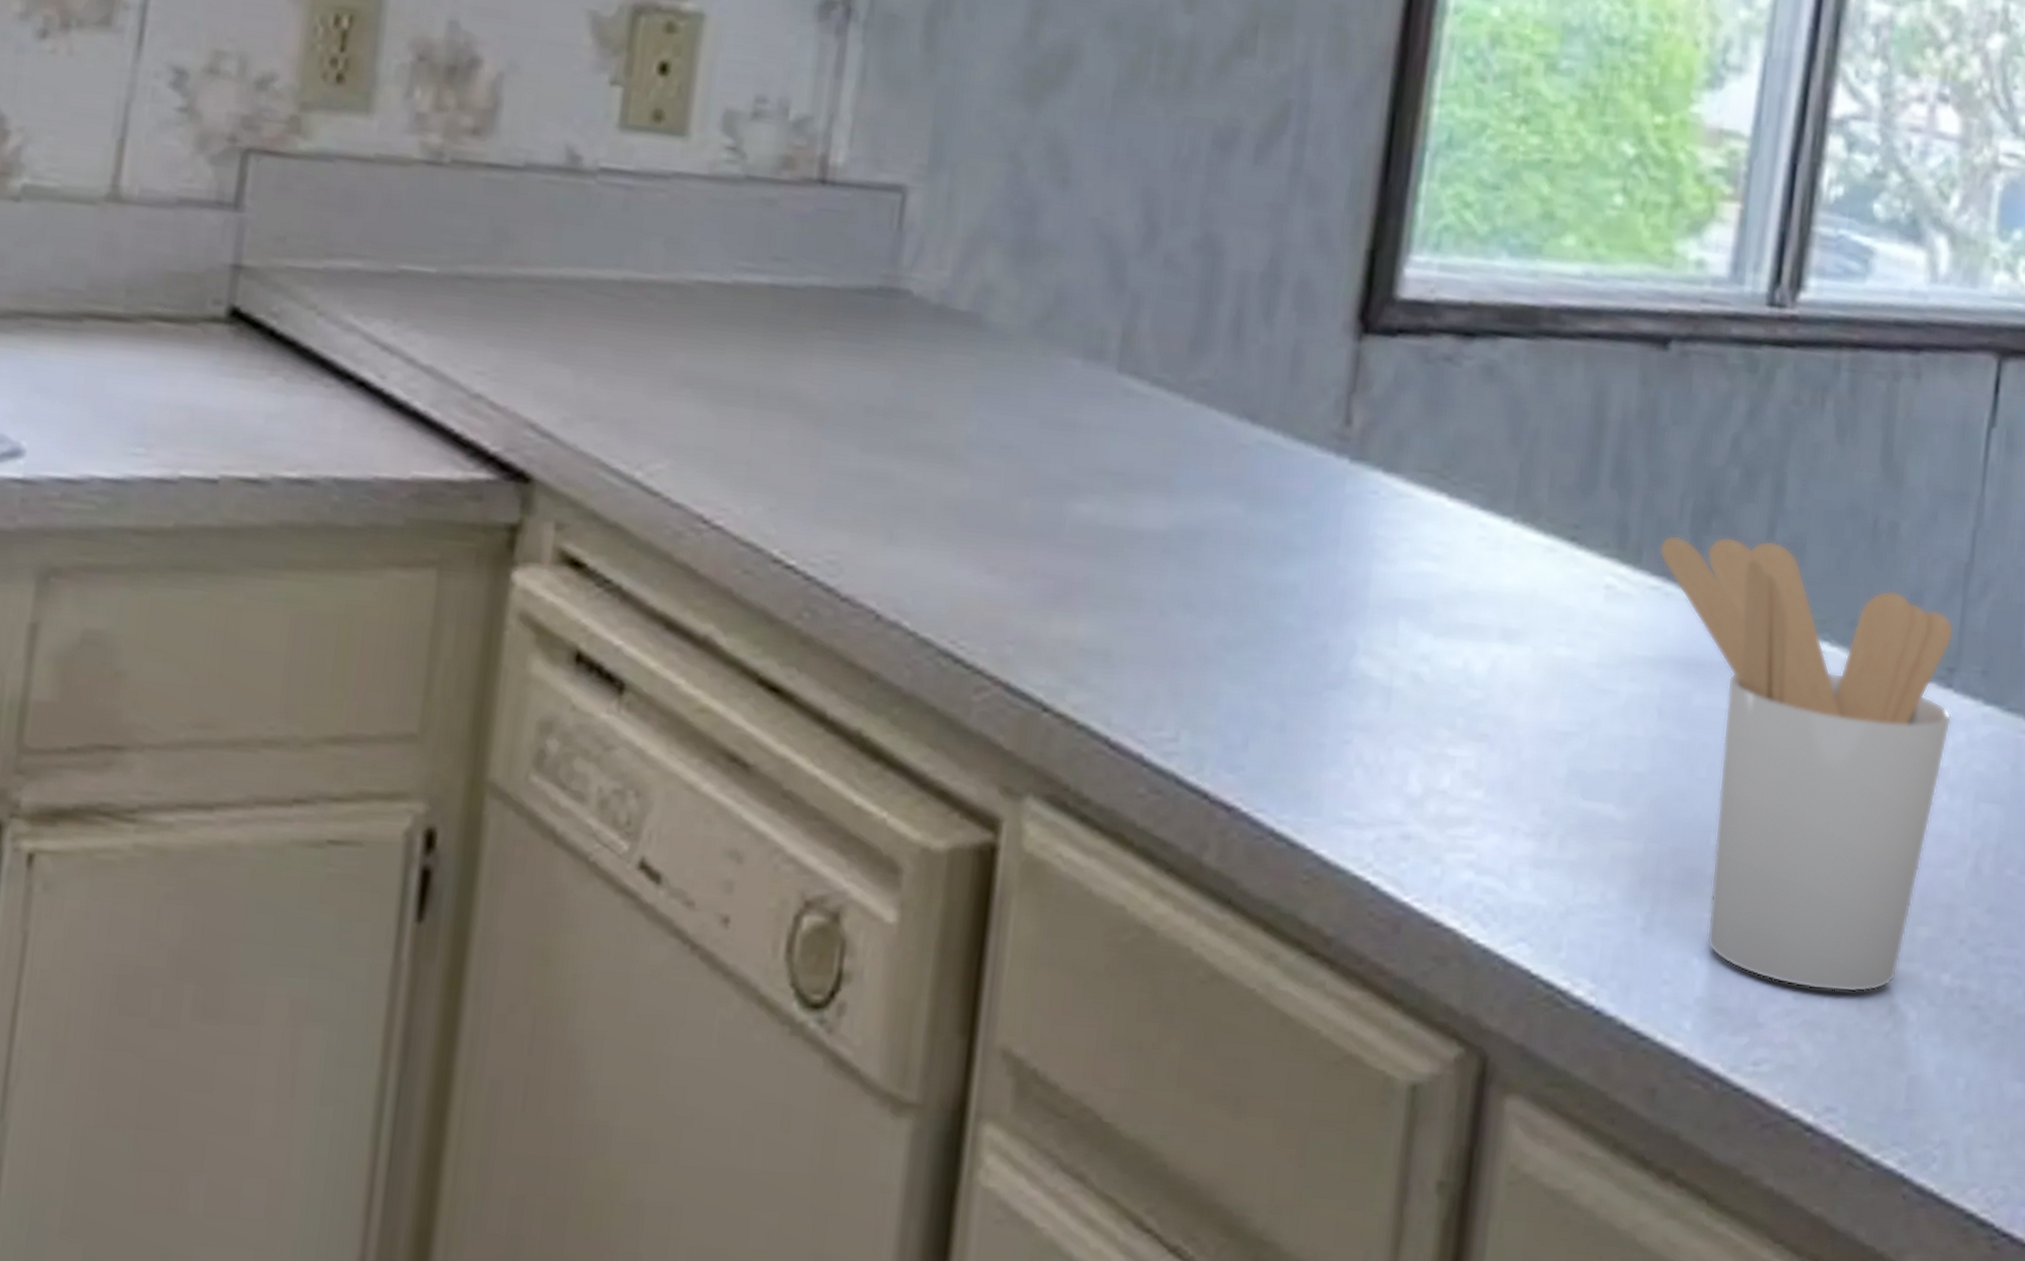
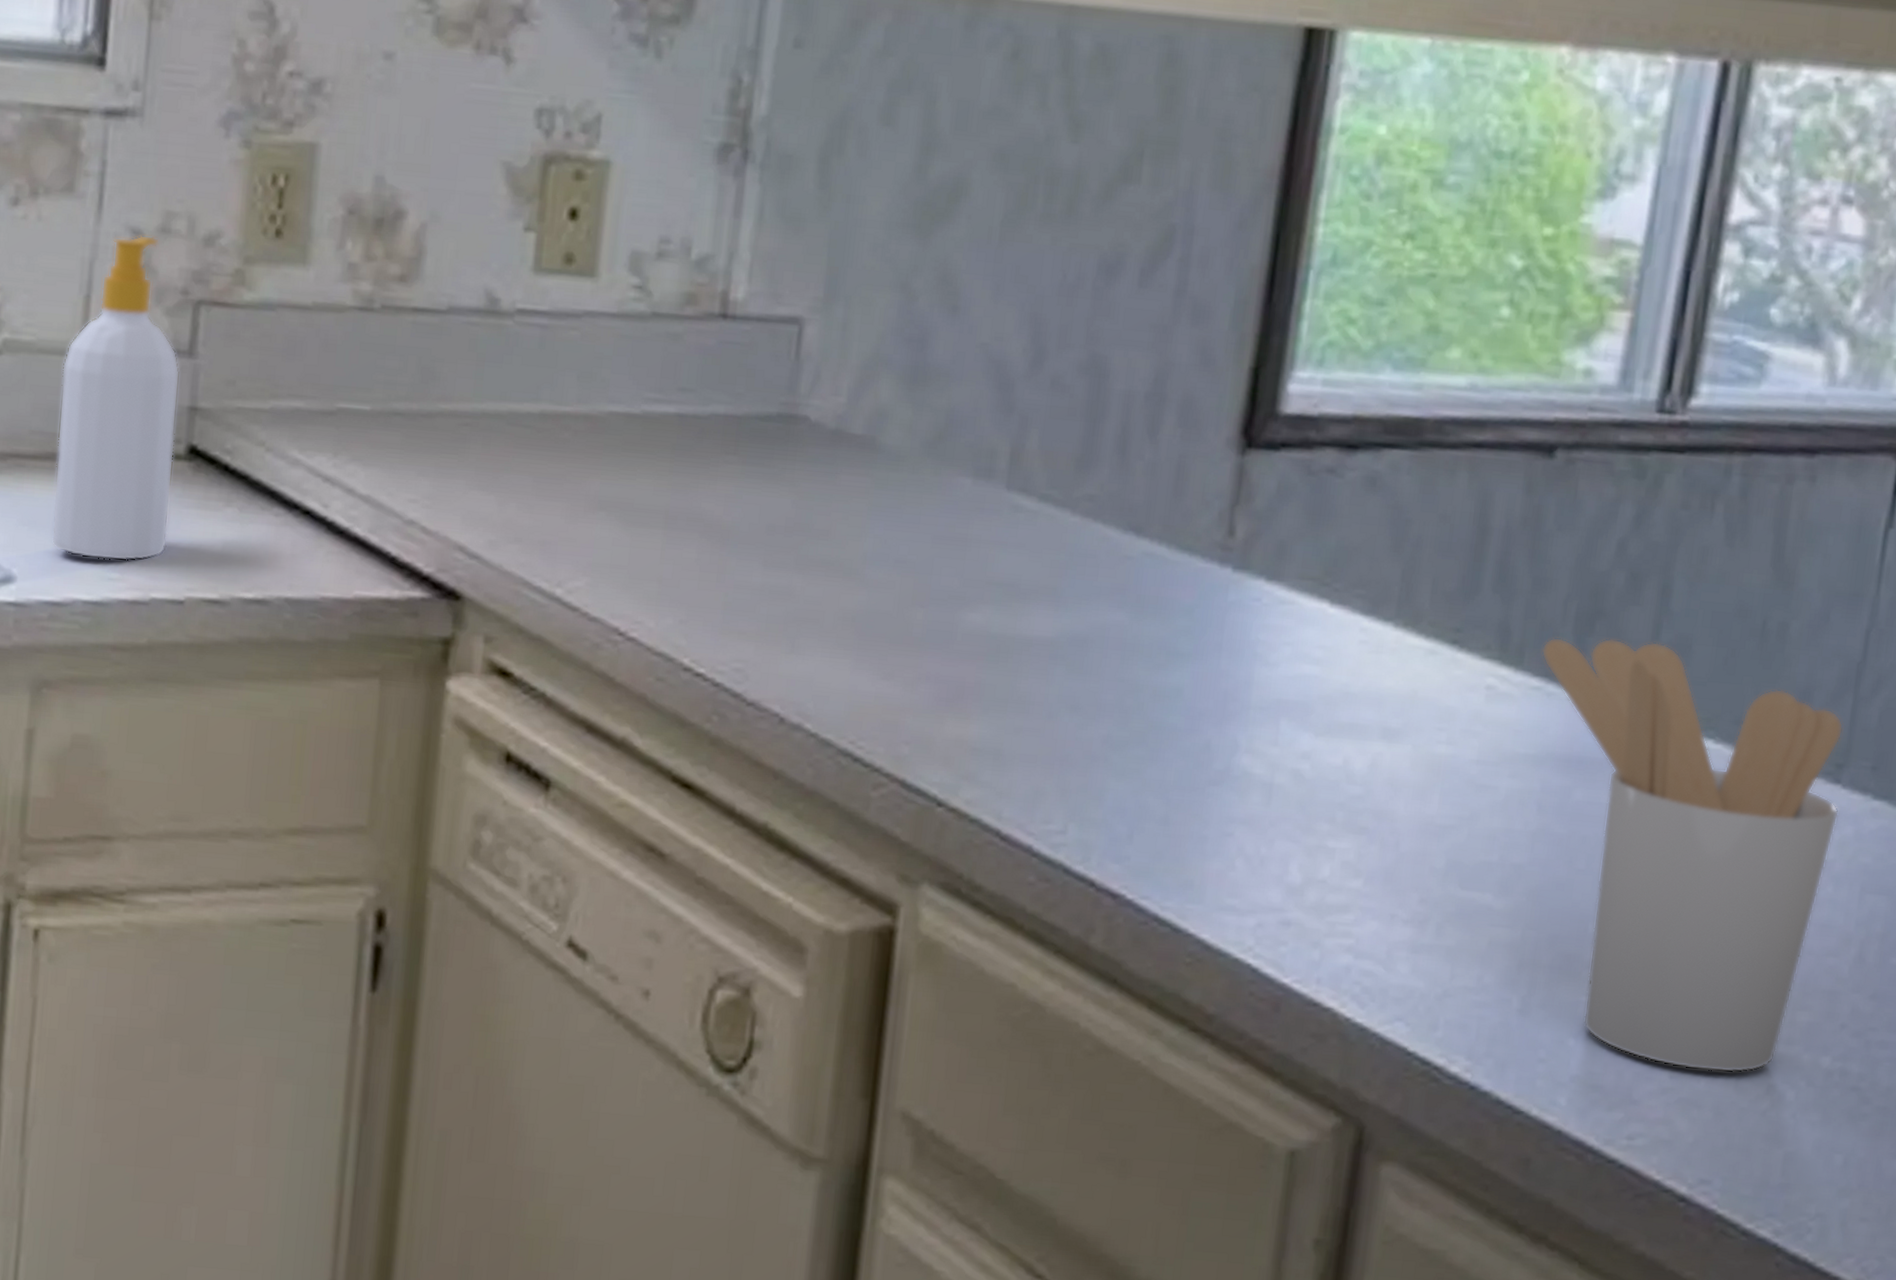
soap bottle: none [68,75,224,435] -> present [51,234,180,561]

